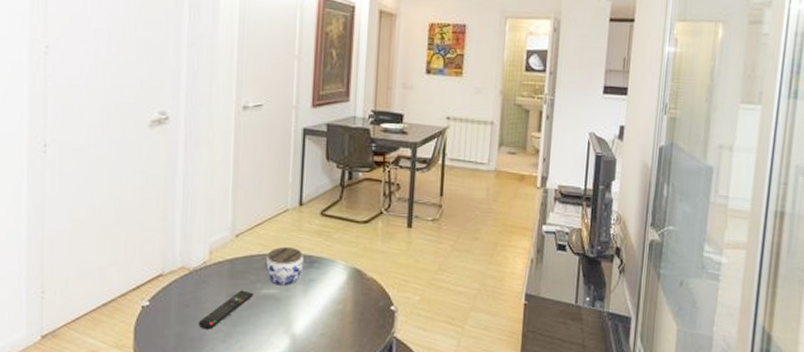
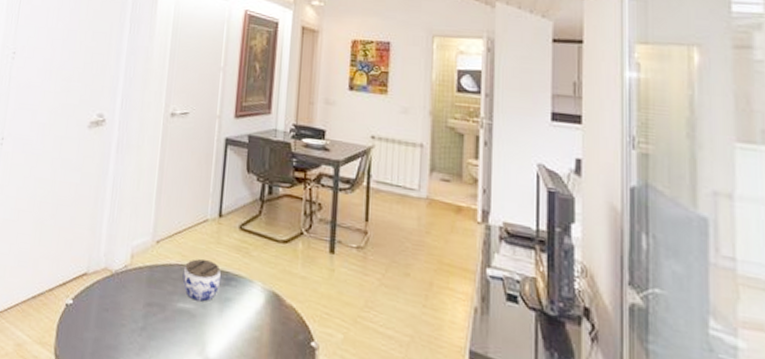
remote control: present [198,290,254,330] -> none [115,300,170,340]

